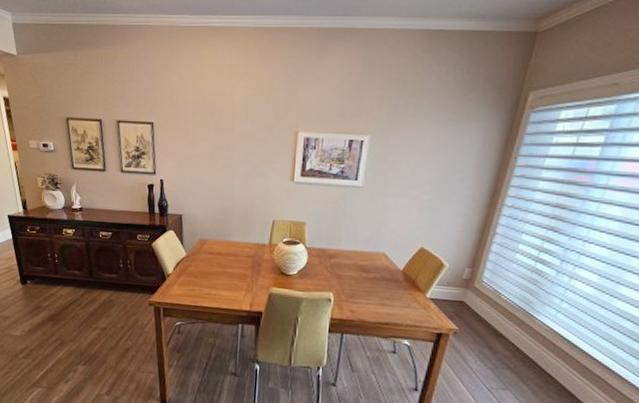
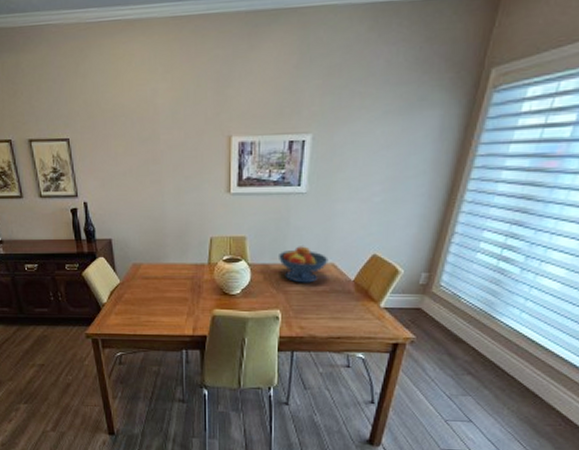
fruit bowl: none [334,234,380,270] -> present [279,246,329,283]

